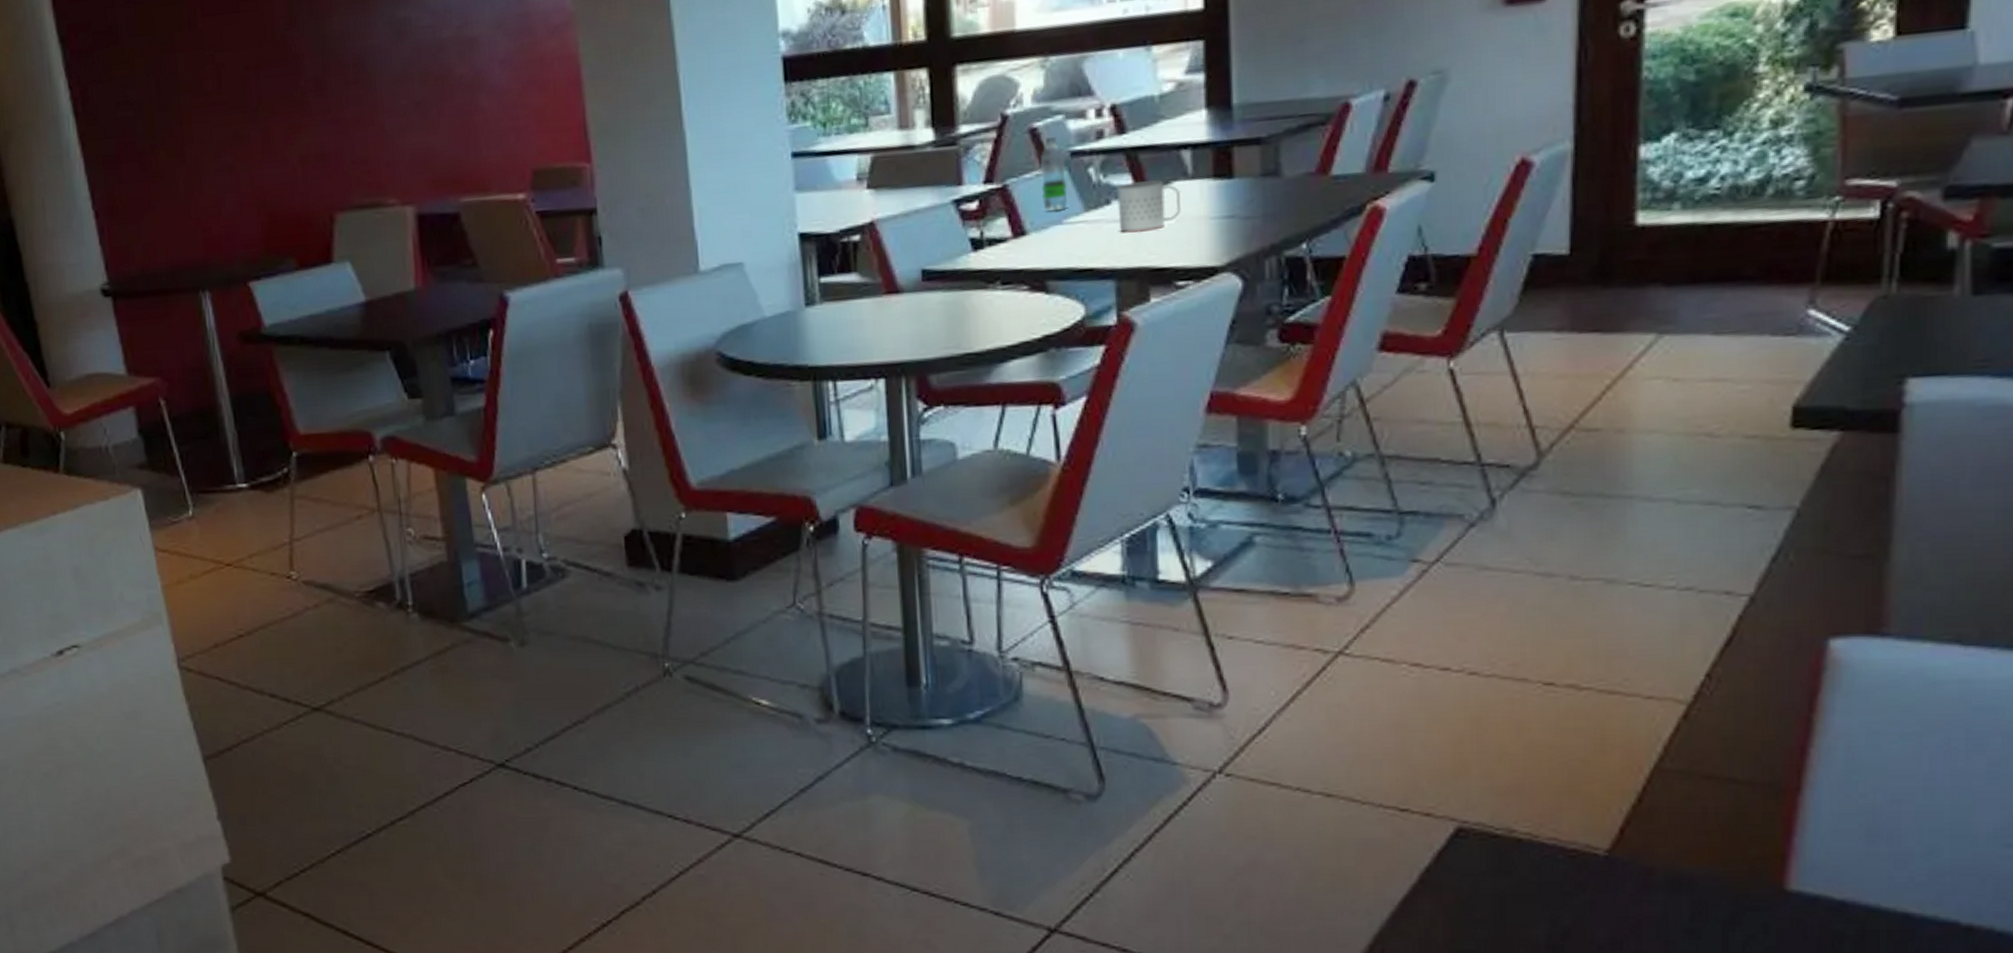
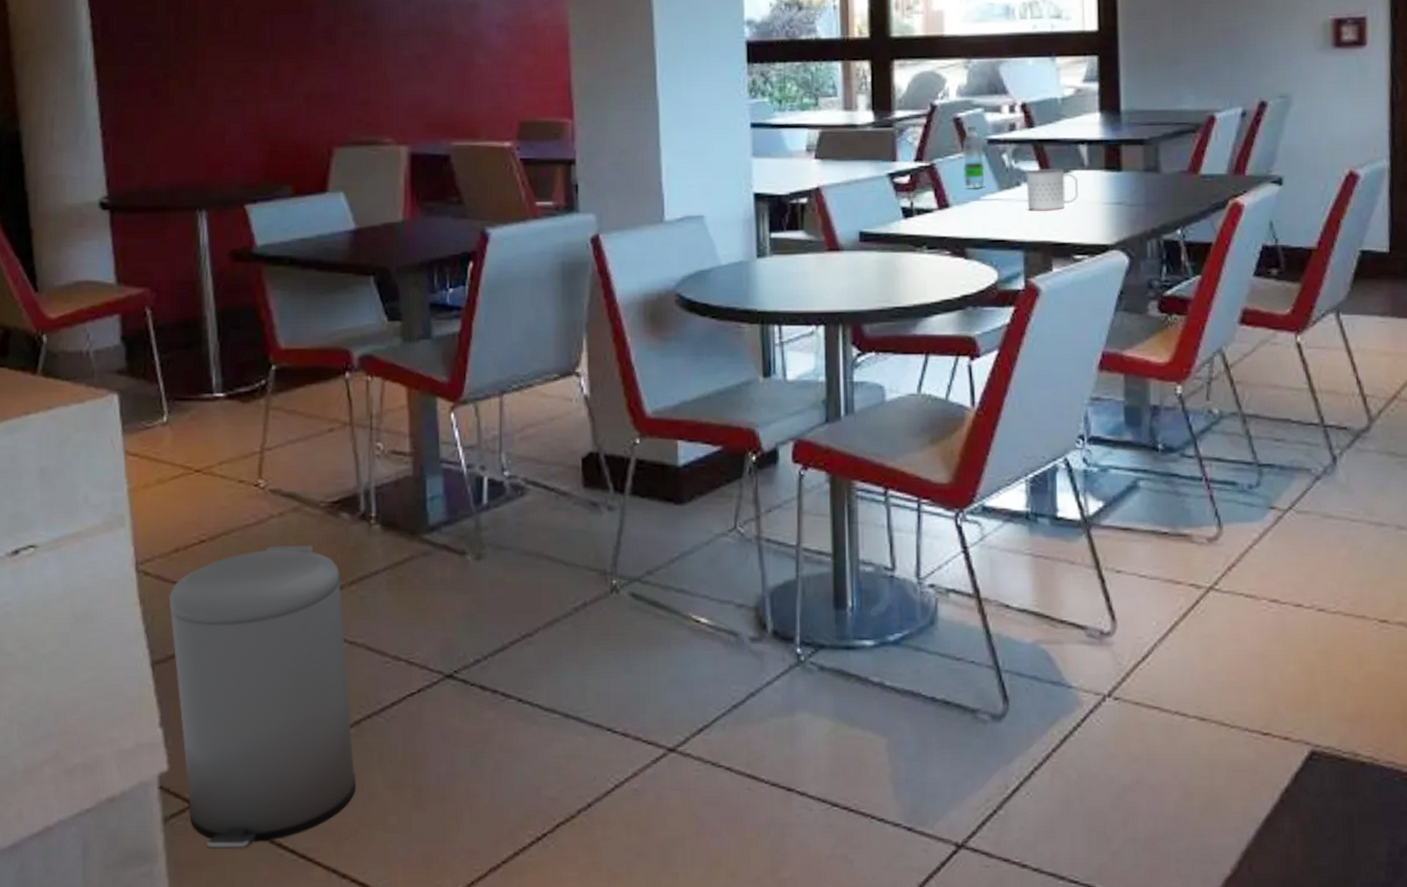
pedal bin: none [213,637,416,938] -> present [169,545,355,850]

